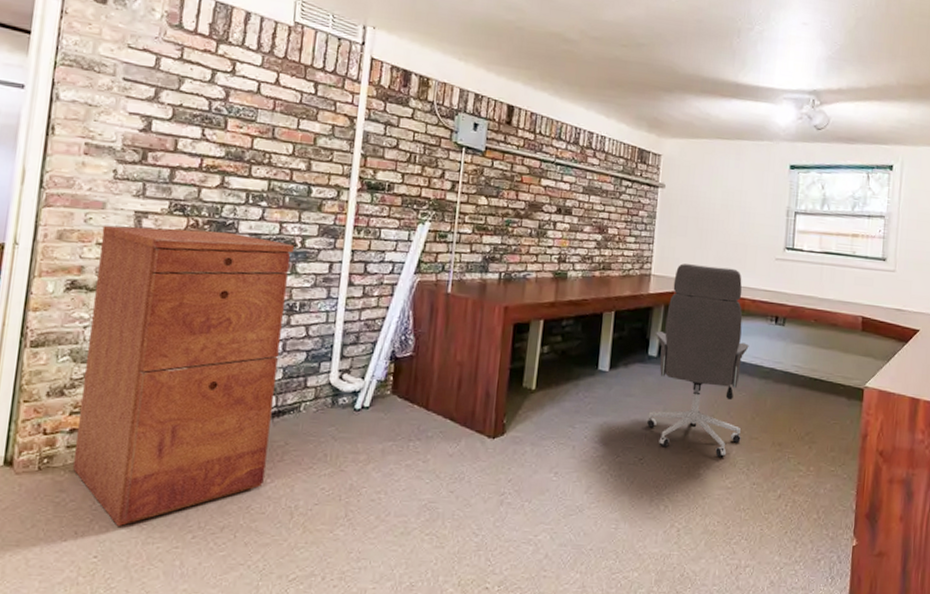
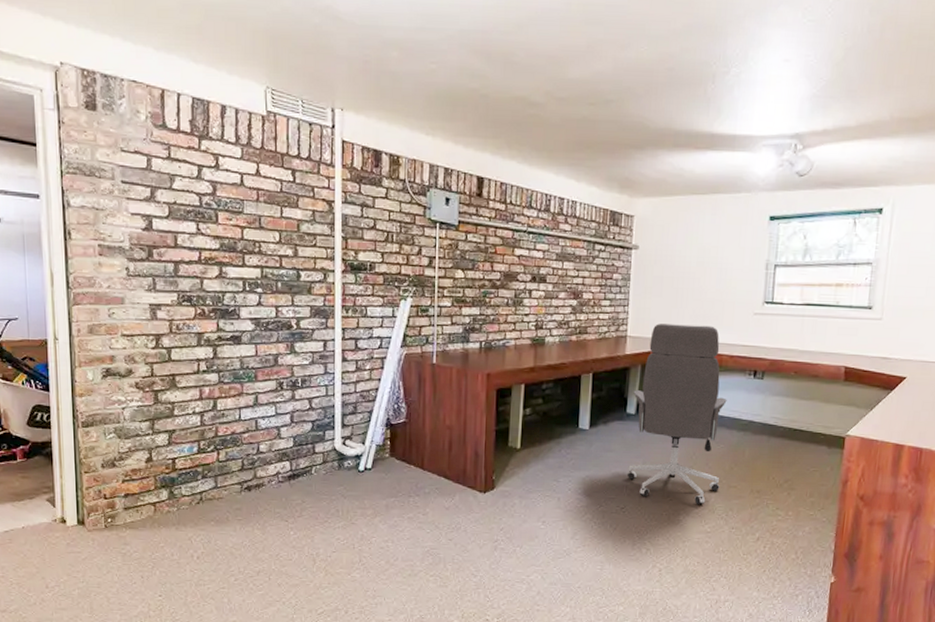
filing cabinet: present [73,225,294,526] -> none [124,318,290,571]

